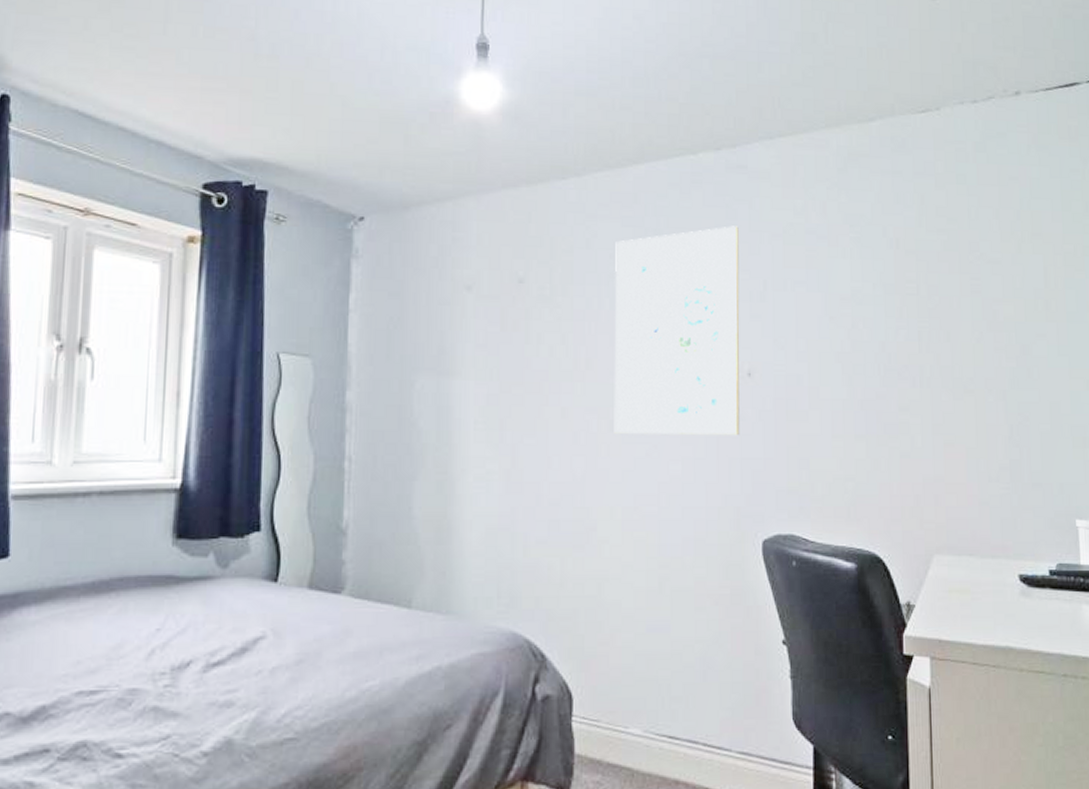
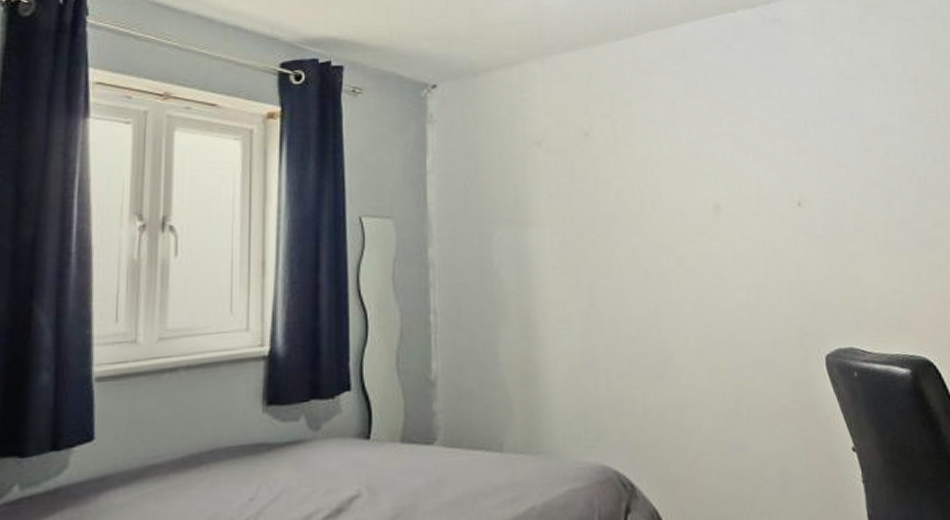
wall art: present [614,226,740,435] -> none [670,73,796,268]

